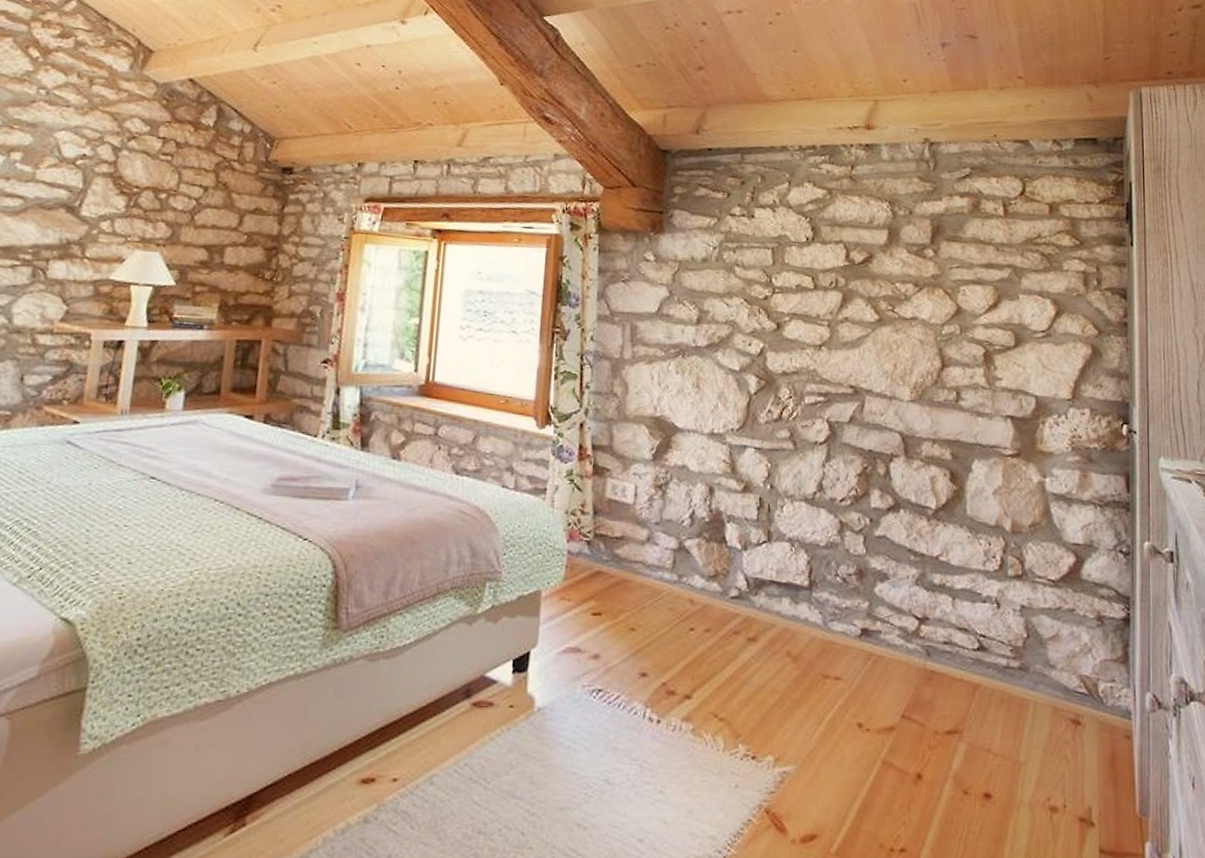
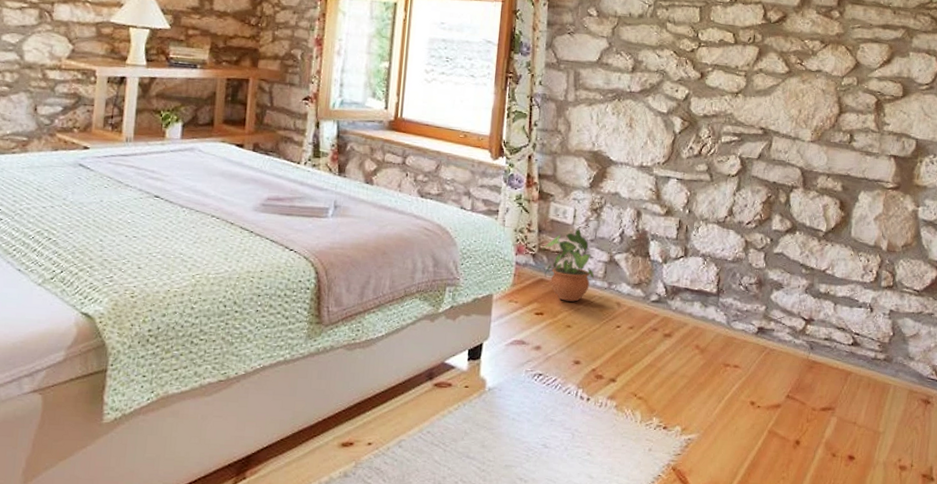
potted plant: none [599,509,661,599] -> present [542,228,594,302]

